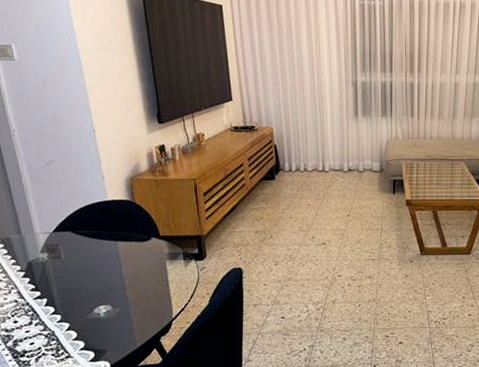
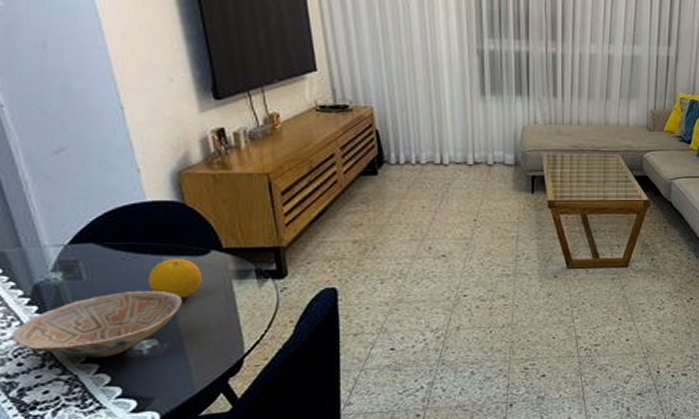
bowl: none [10,267,129,318] -> present [11,290,182,358]
fruit: none [107,243,145,274] -> present [148,257,203,298]

